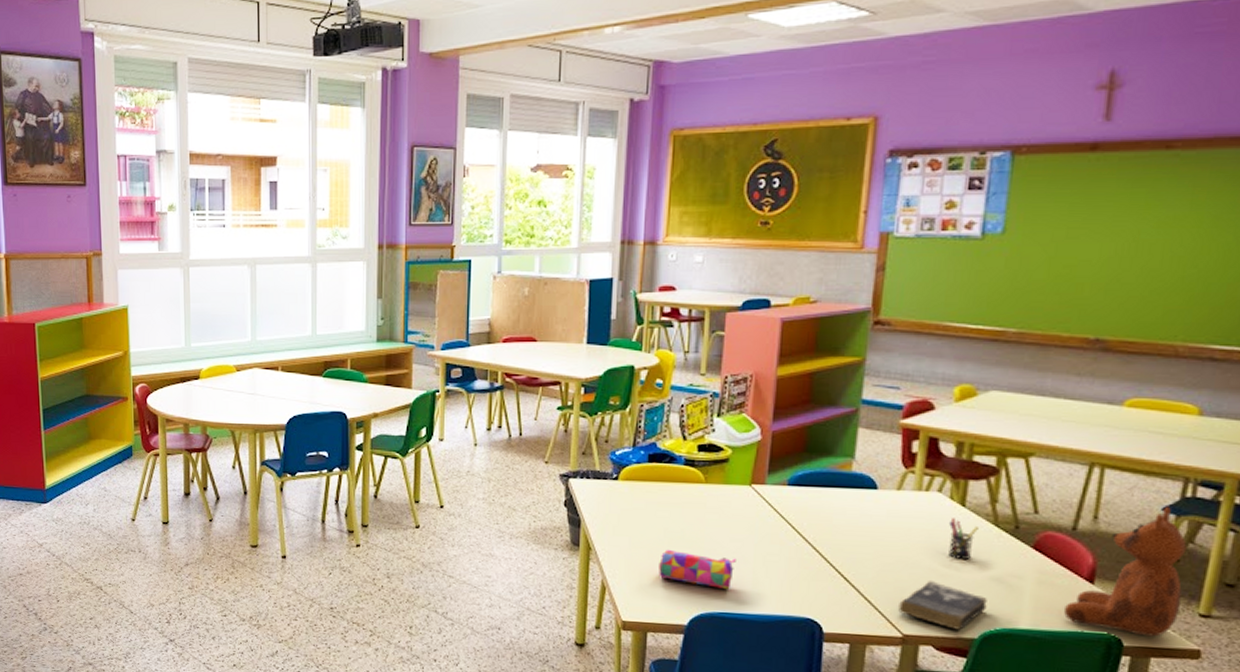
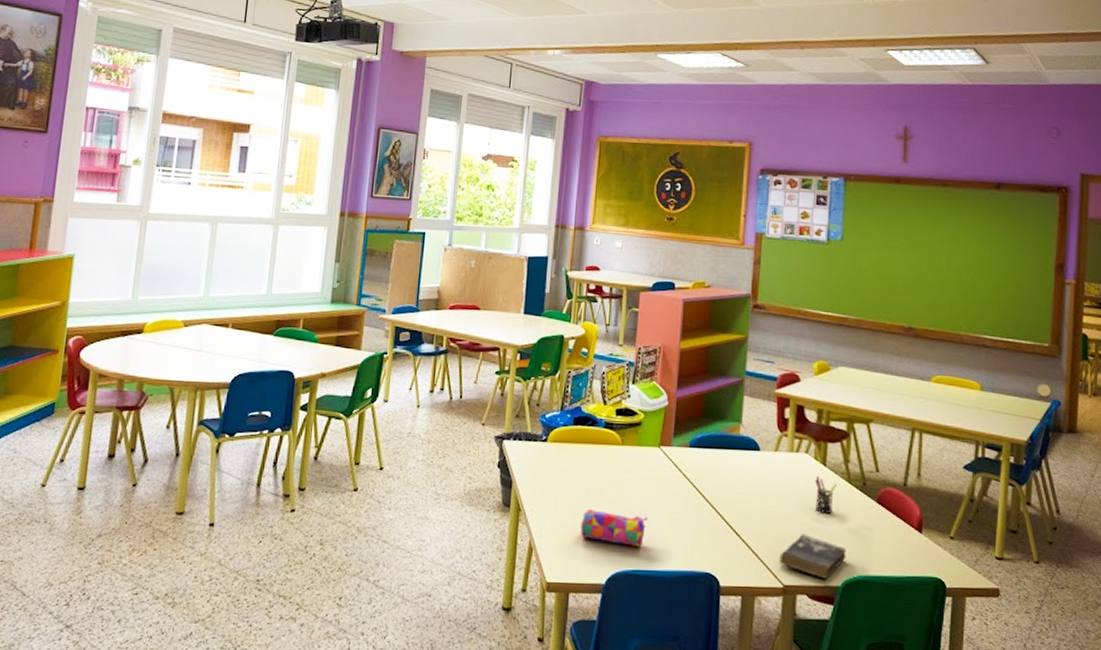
teddy bear: present [1063,506,1187,637] -> none [902,465,983,579]

